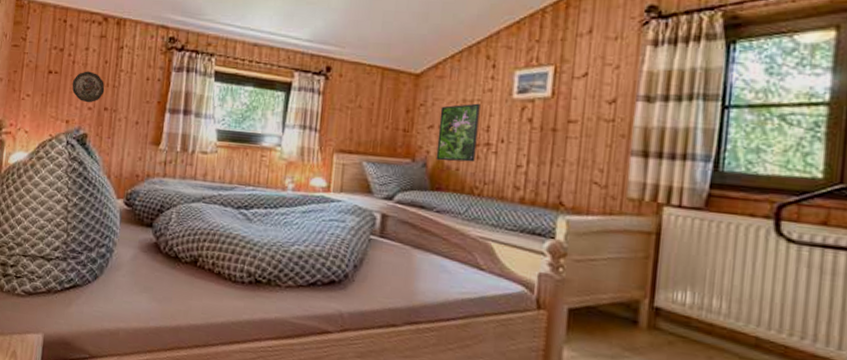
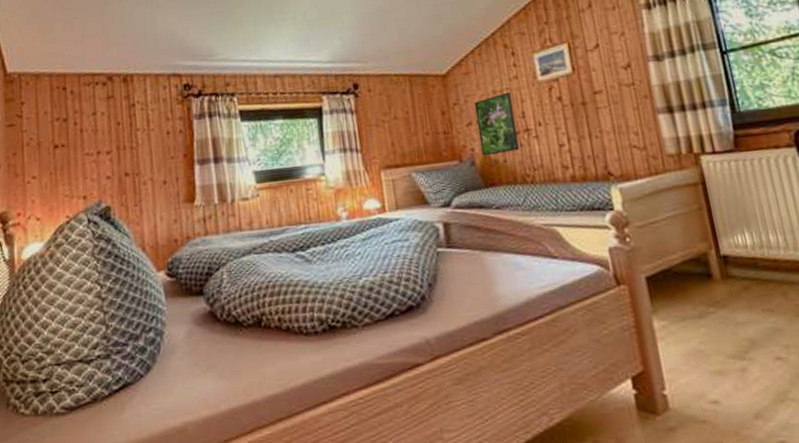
decorative plate: present [72,71,105,103] -> none [83,137,122,172]

